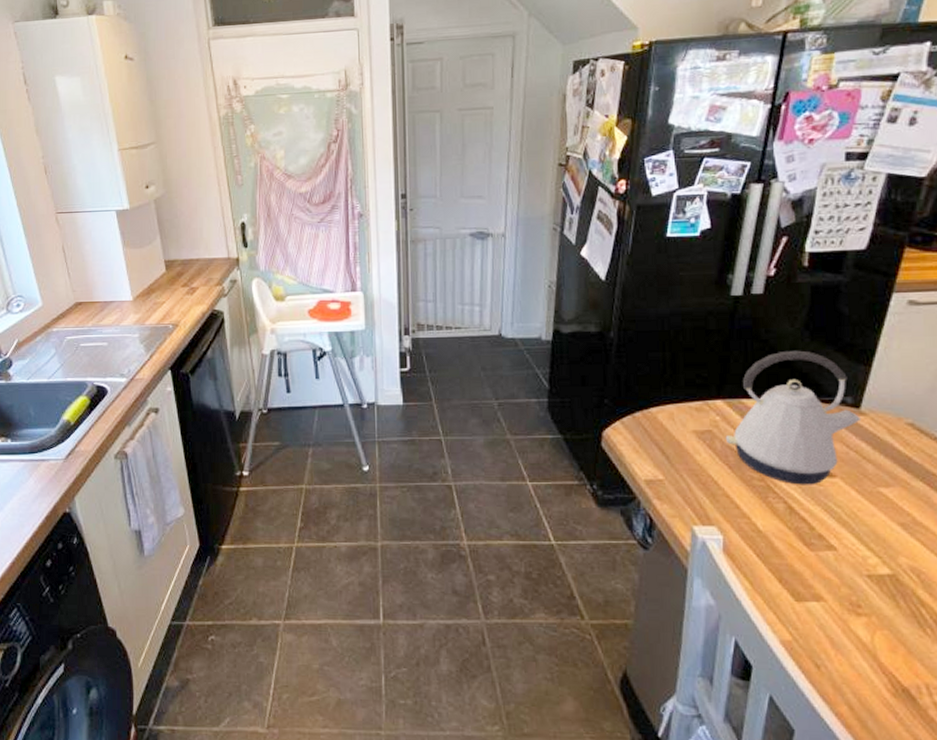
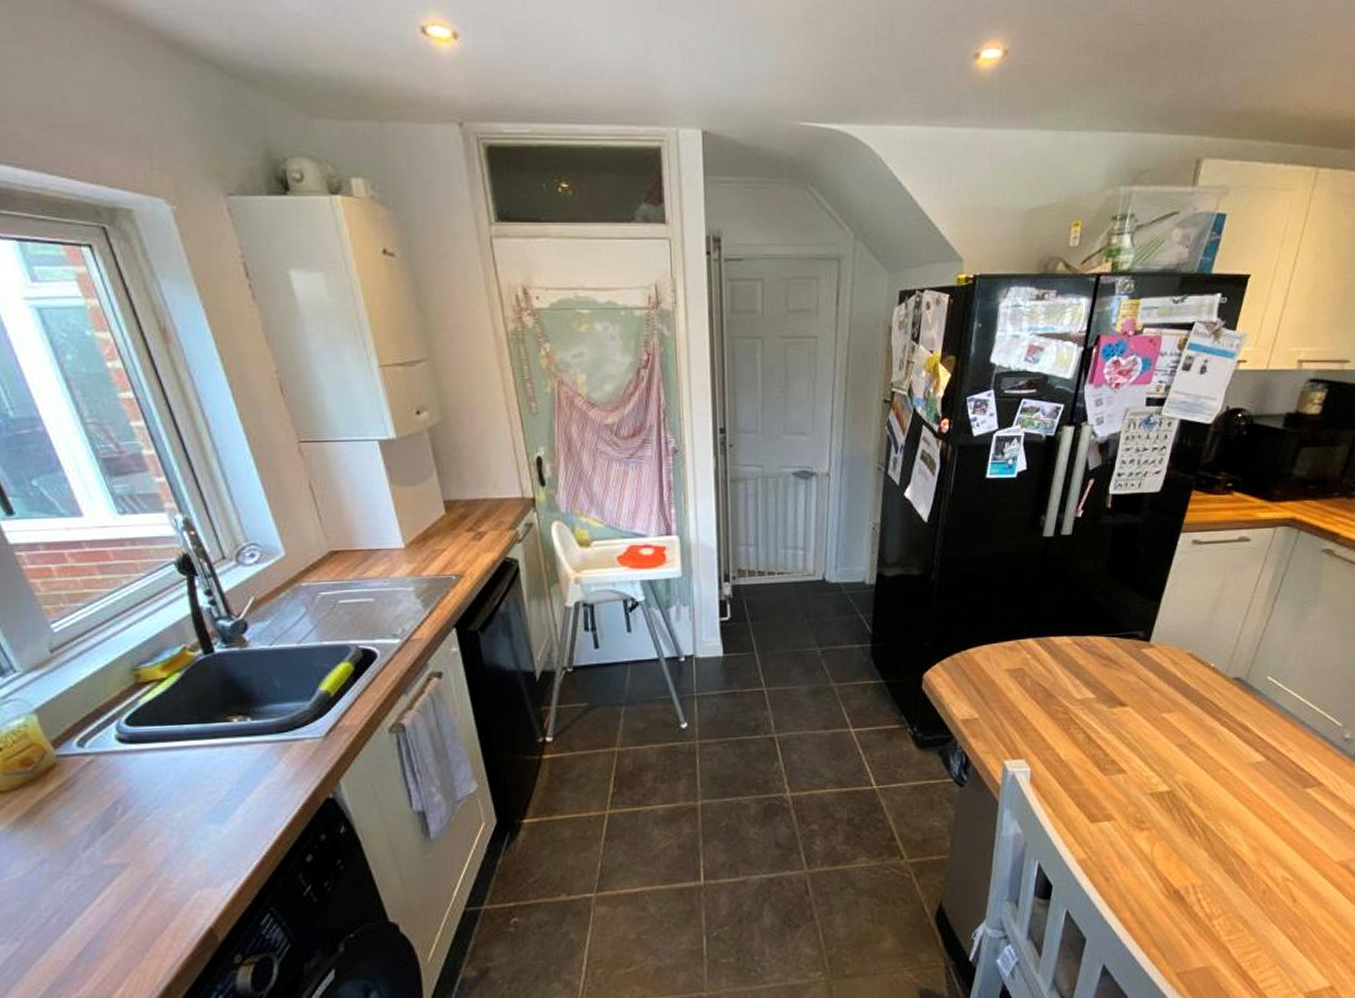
kettle: present [725,350,862,485] -> none [1034,588,1151,716]

